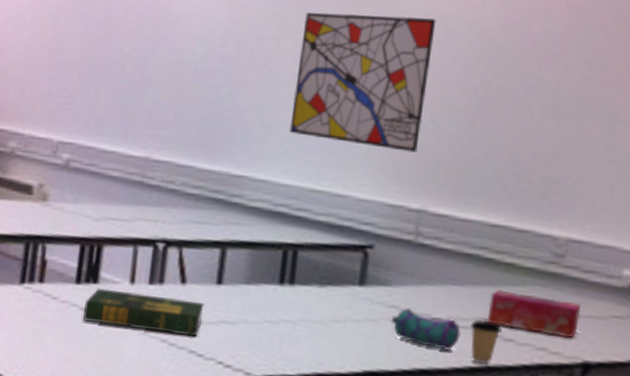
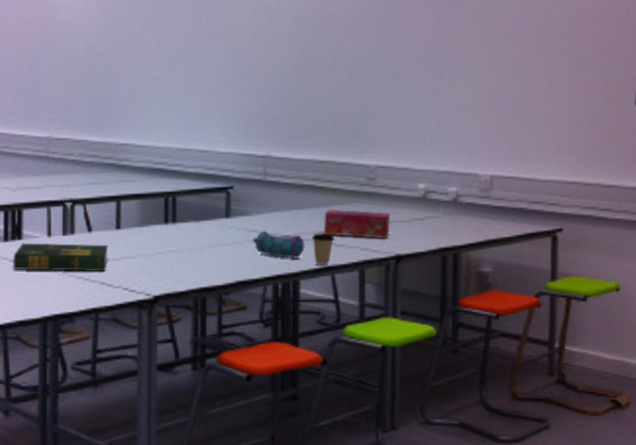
wall art: present [289,12,437,153] -> none [159,8,263,113]

